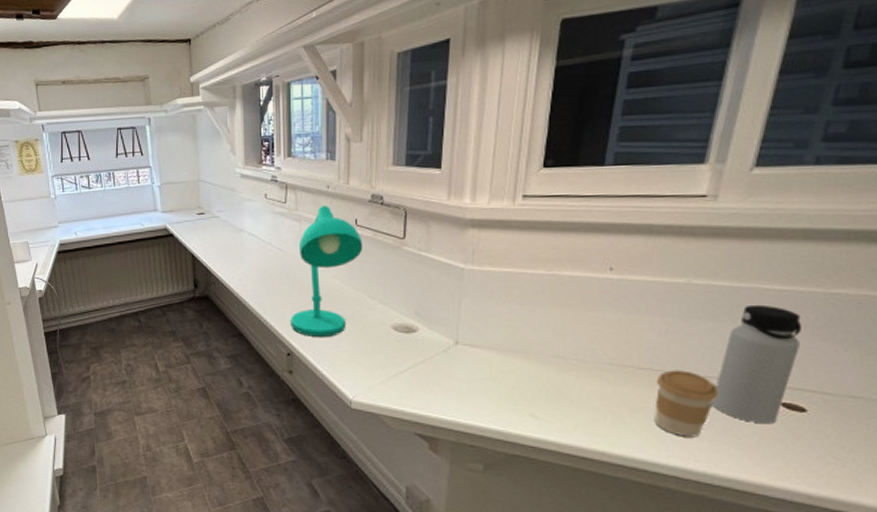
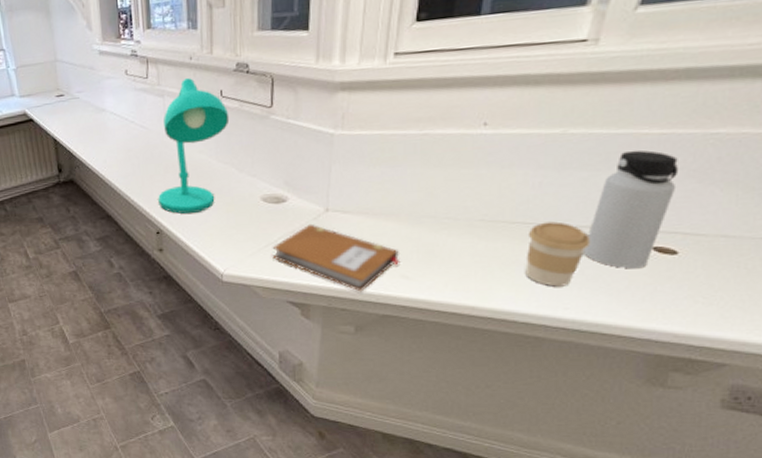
notebook: none [401,355,530,429] -> present [272,223,401,292]

